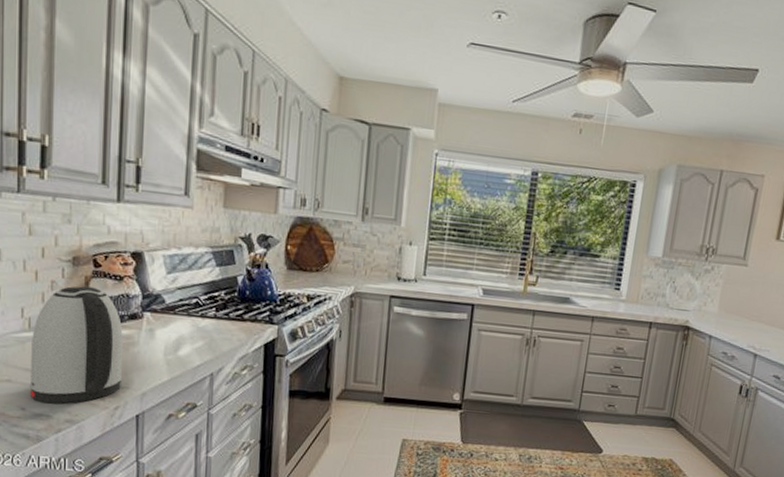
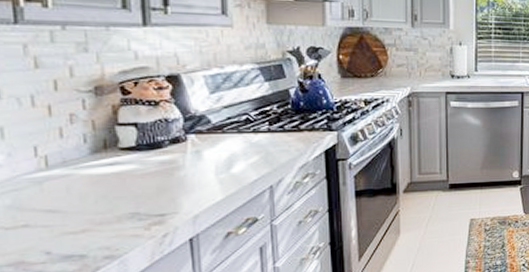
kettle: present [29,286,123,404] -> none [51,116,169,243]

